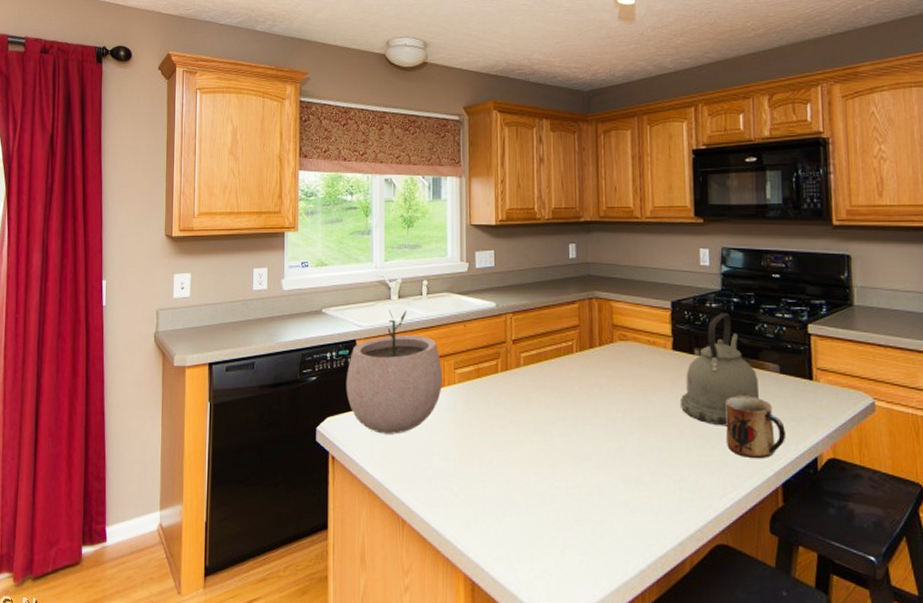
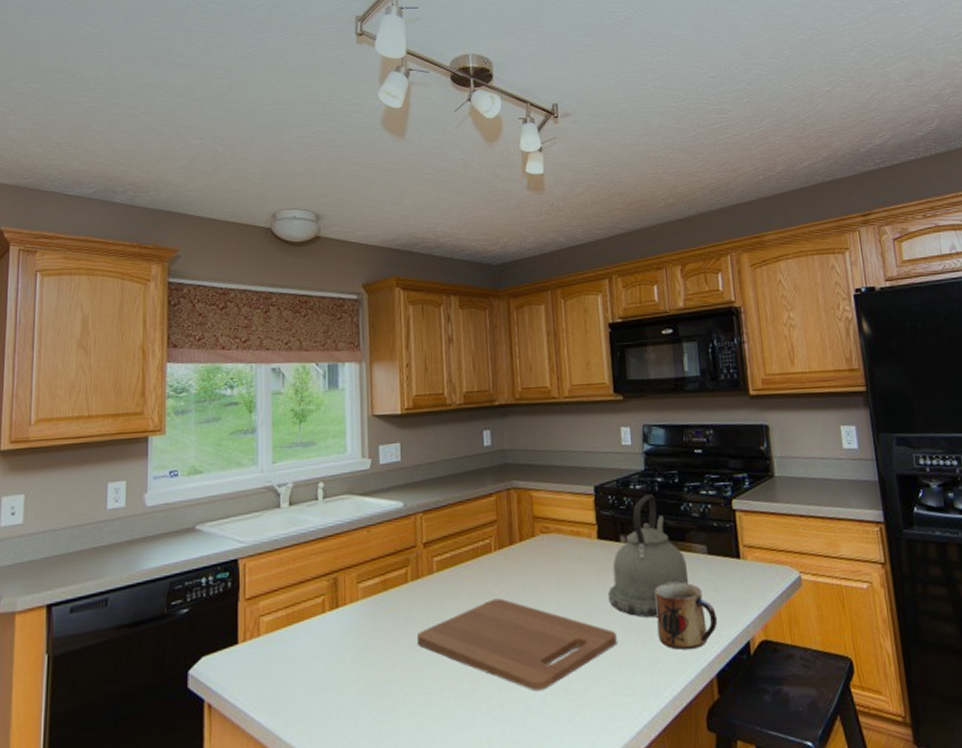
plant pot: present [346,309,442,434] -> none [225,519,343,670]
cutting board: none [504,394,687,478] -> present [416,598,617,691]

